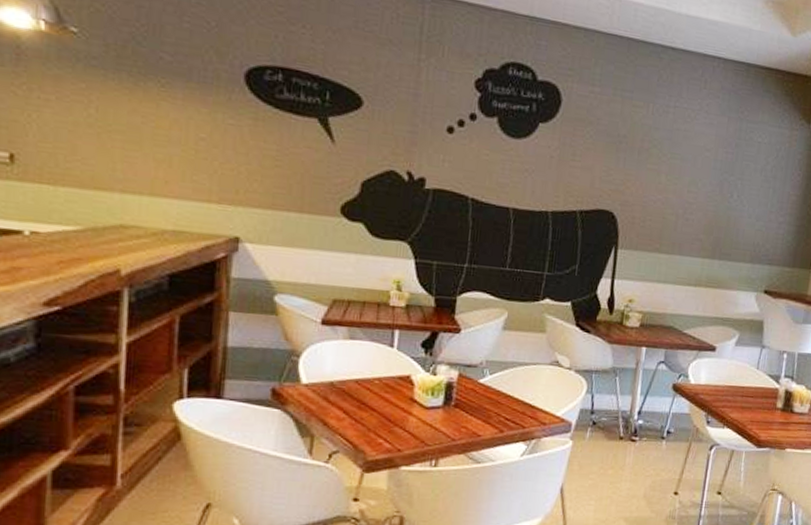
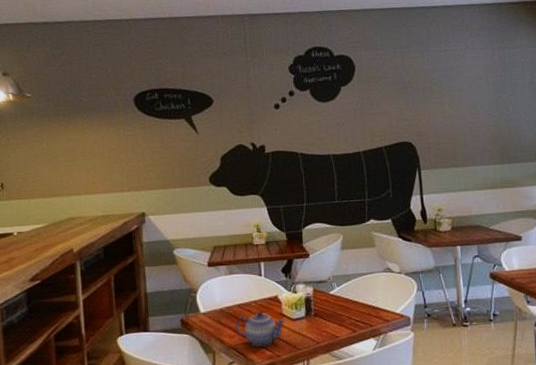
teapot: none [348,392,416,438] -> present [236,311,286,348]

